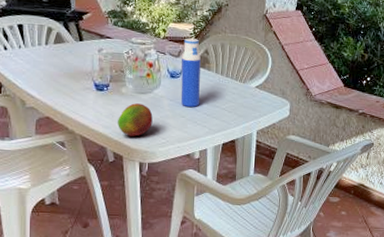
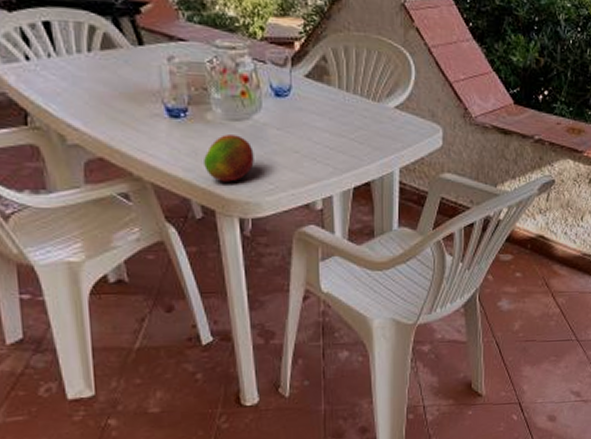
water bottle: present [180,38,201,107] -> none [290,39,319,138]

